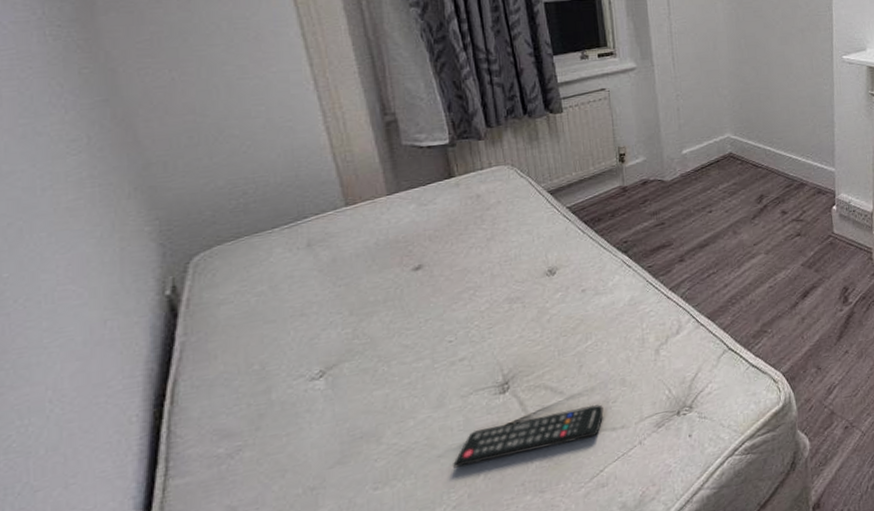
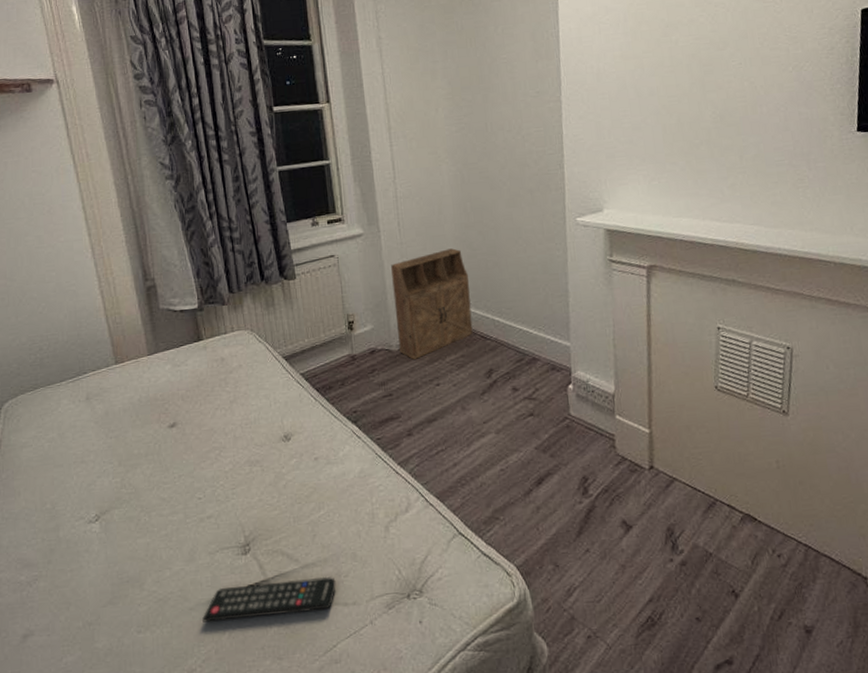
cabinet: none [665,82,745,189] -> present [391,248,473,359]

